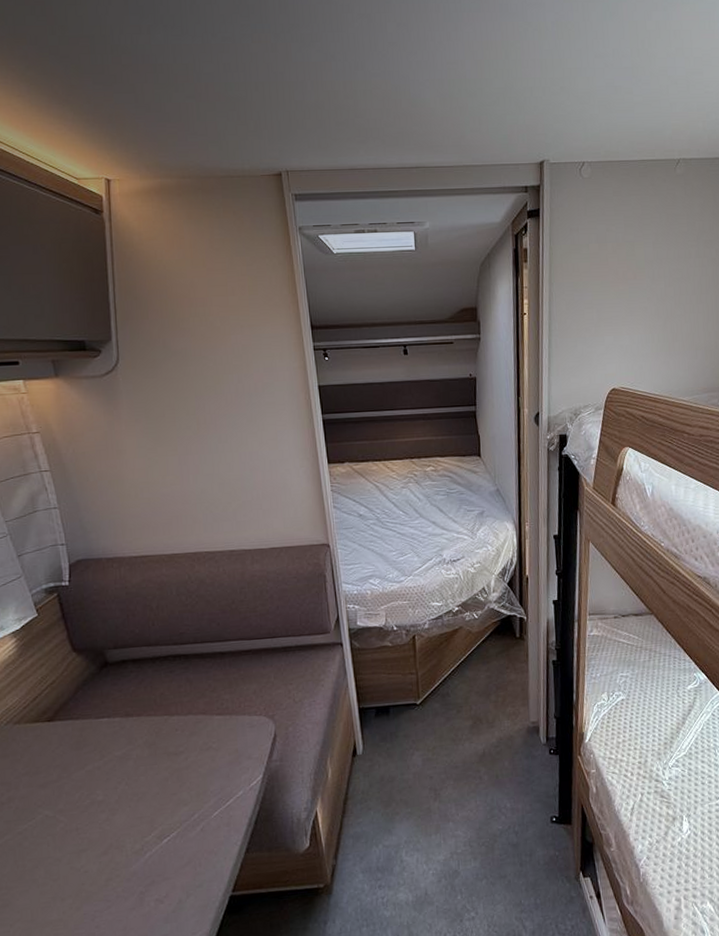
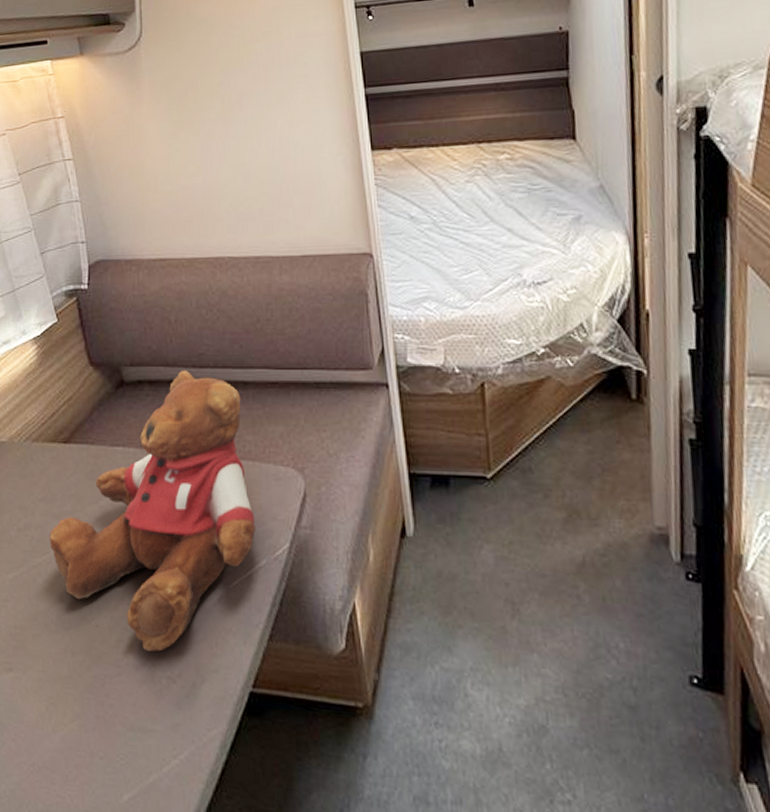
teddy bear: none [34,647,233,883] -> present [49,370,255,652]

